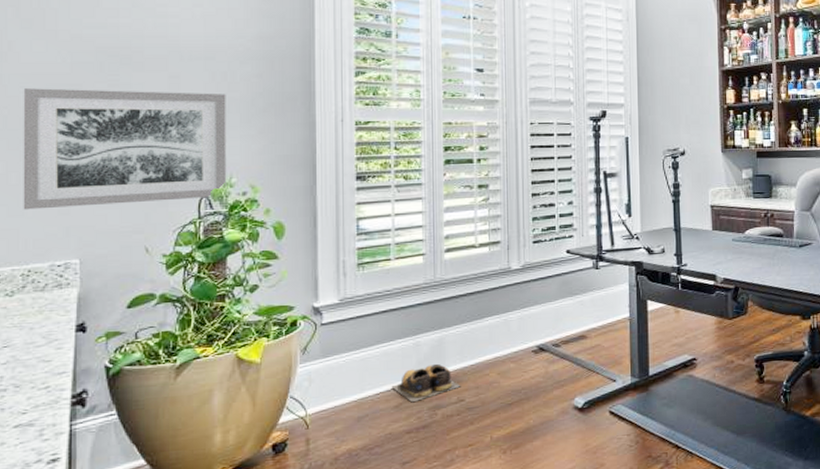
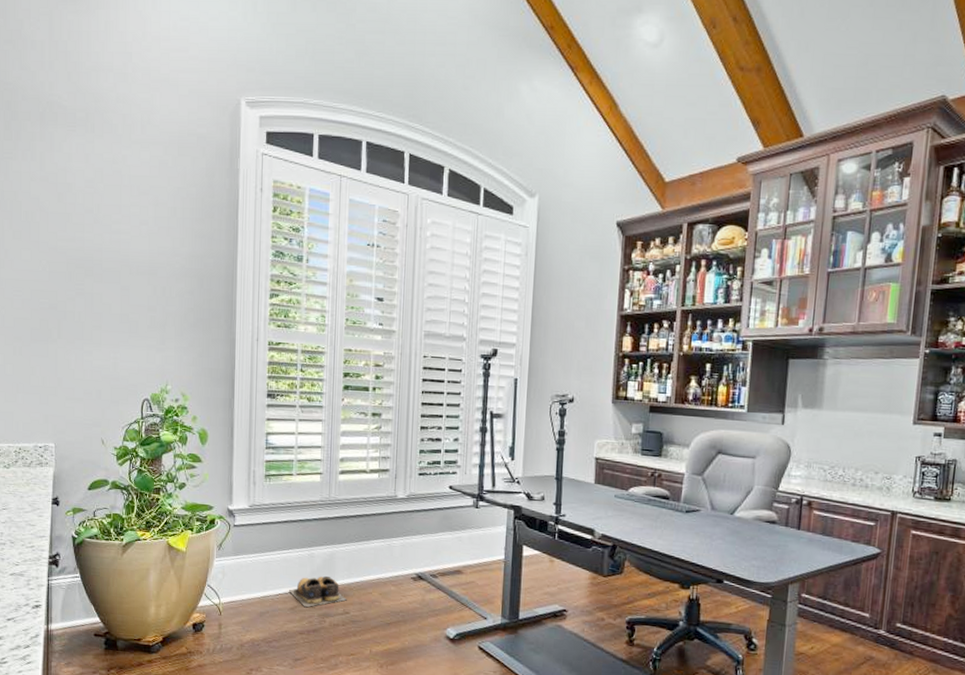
wall art: present [23,88,227,210] -> none [15,292,165,402]

